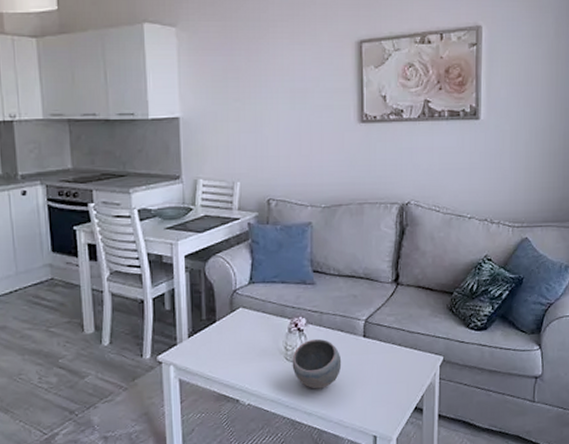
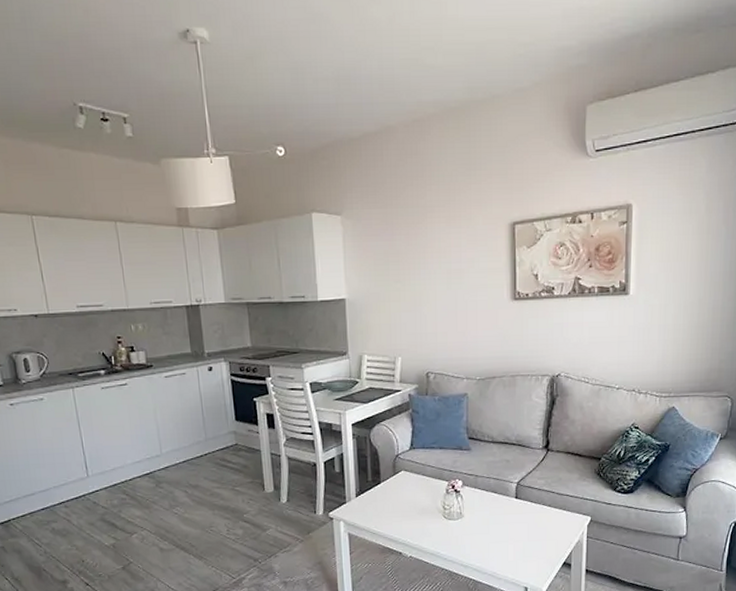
bowl: present [292,338,342,389] -> none [449,499,495,544]

